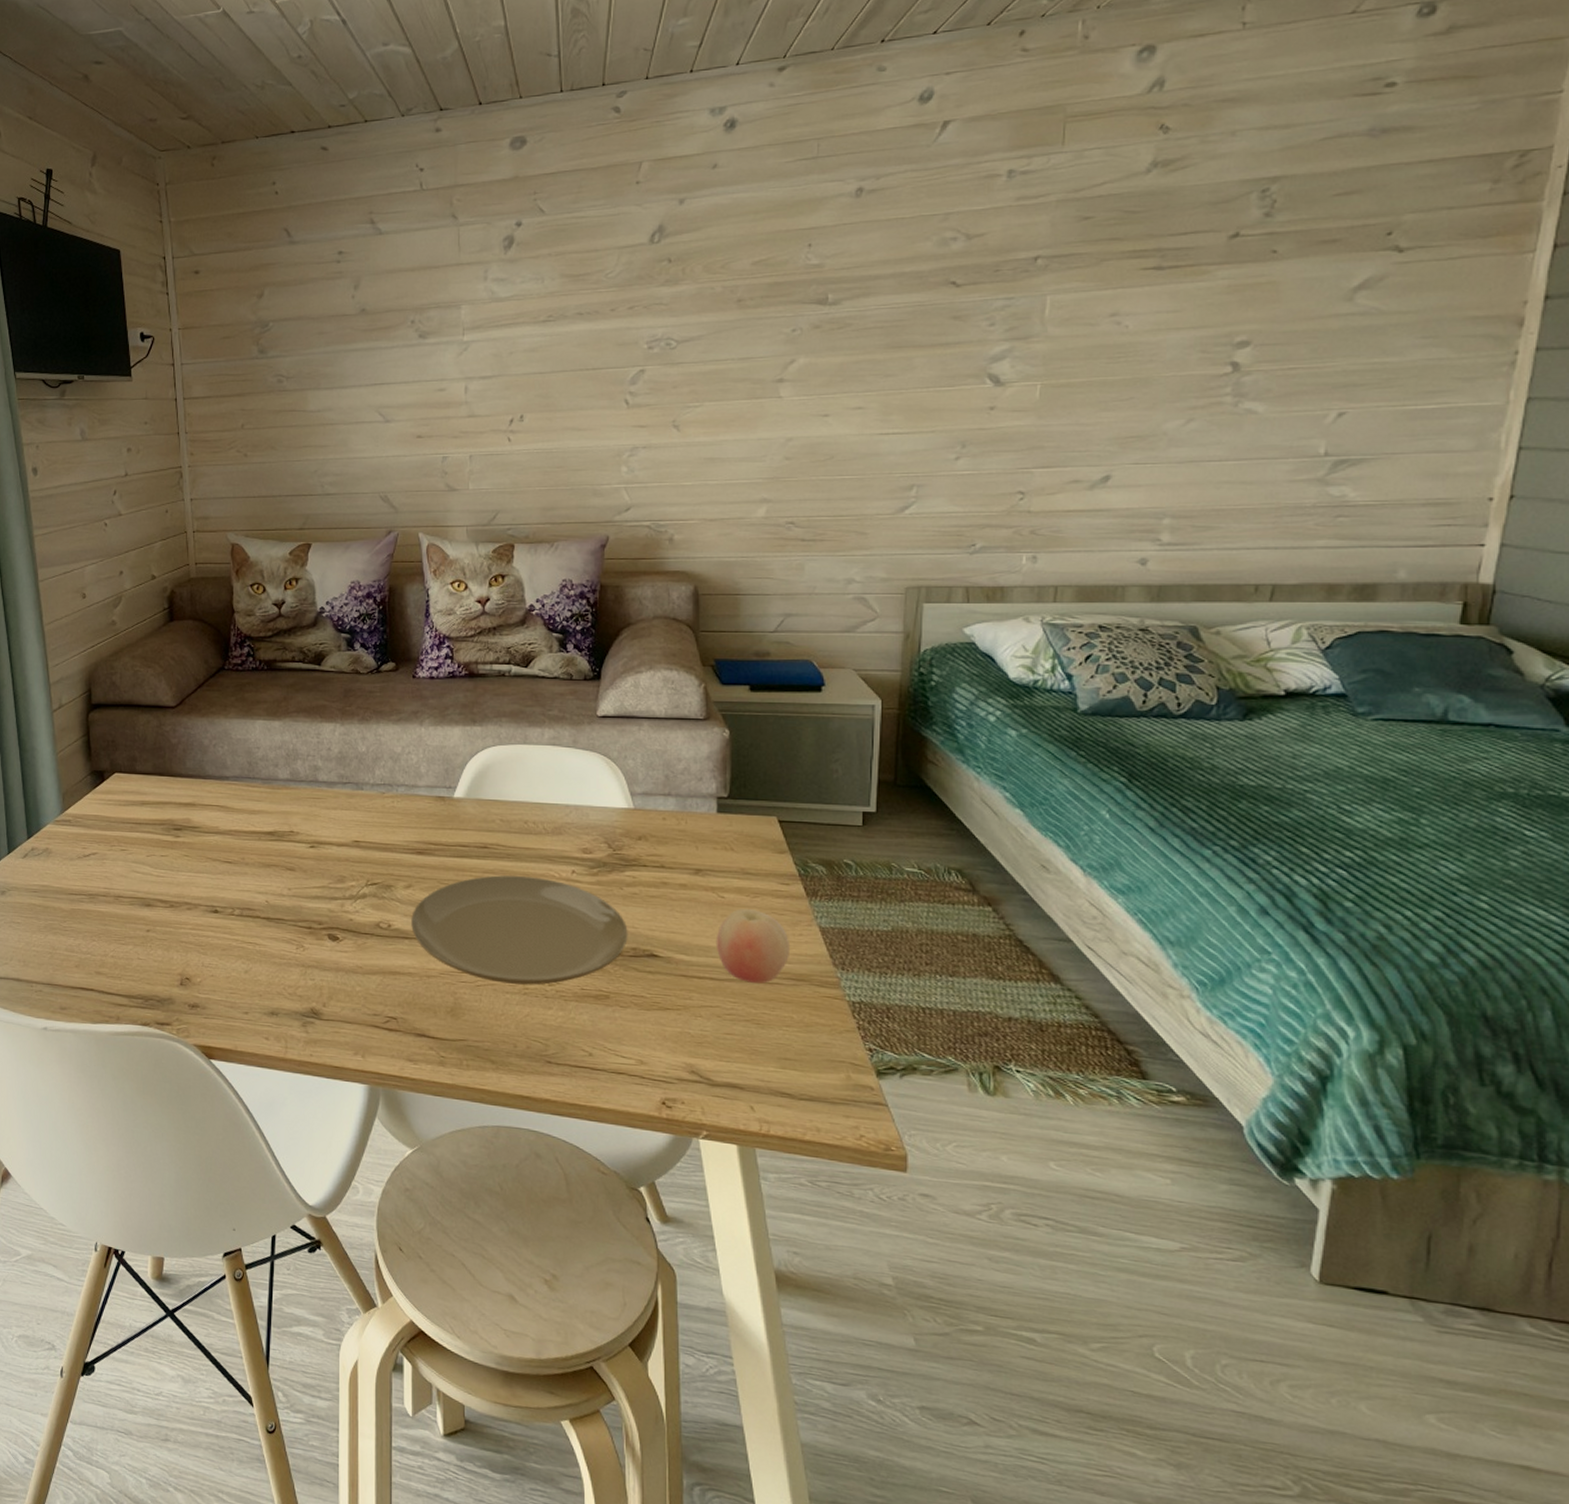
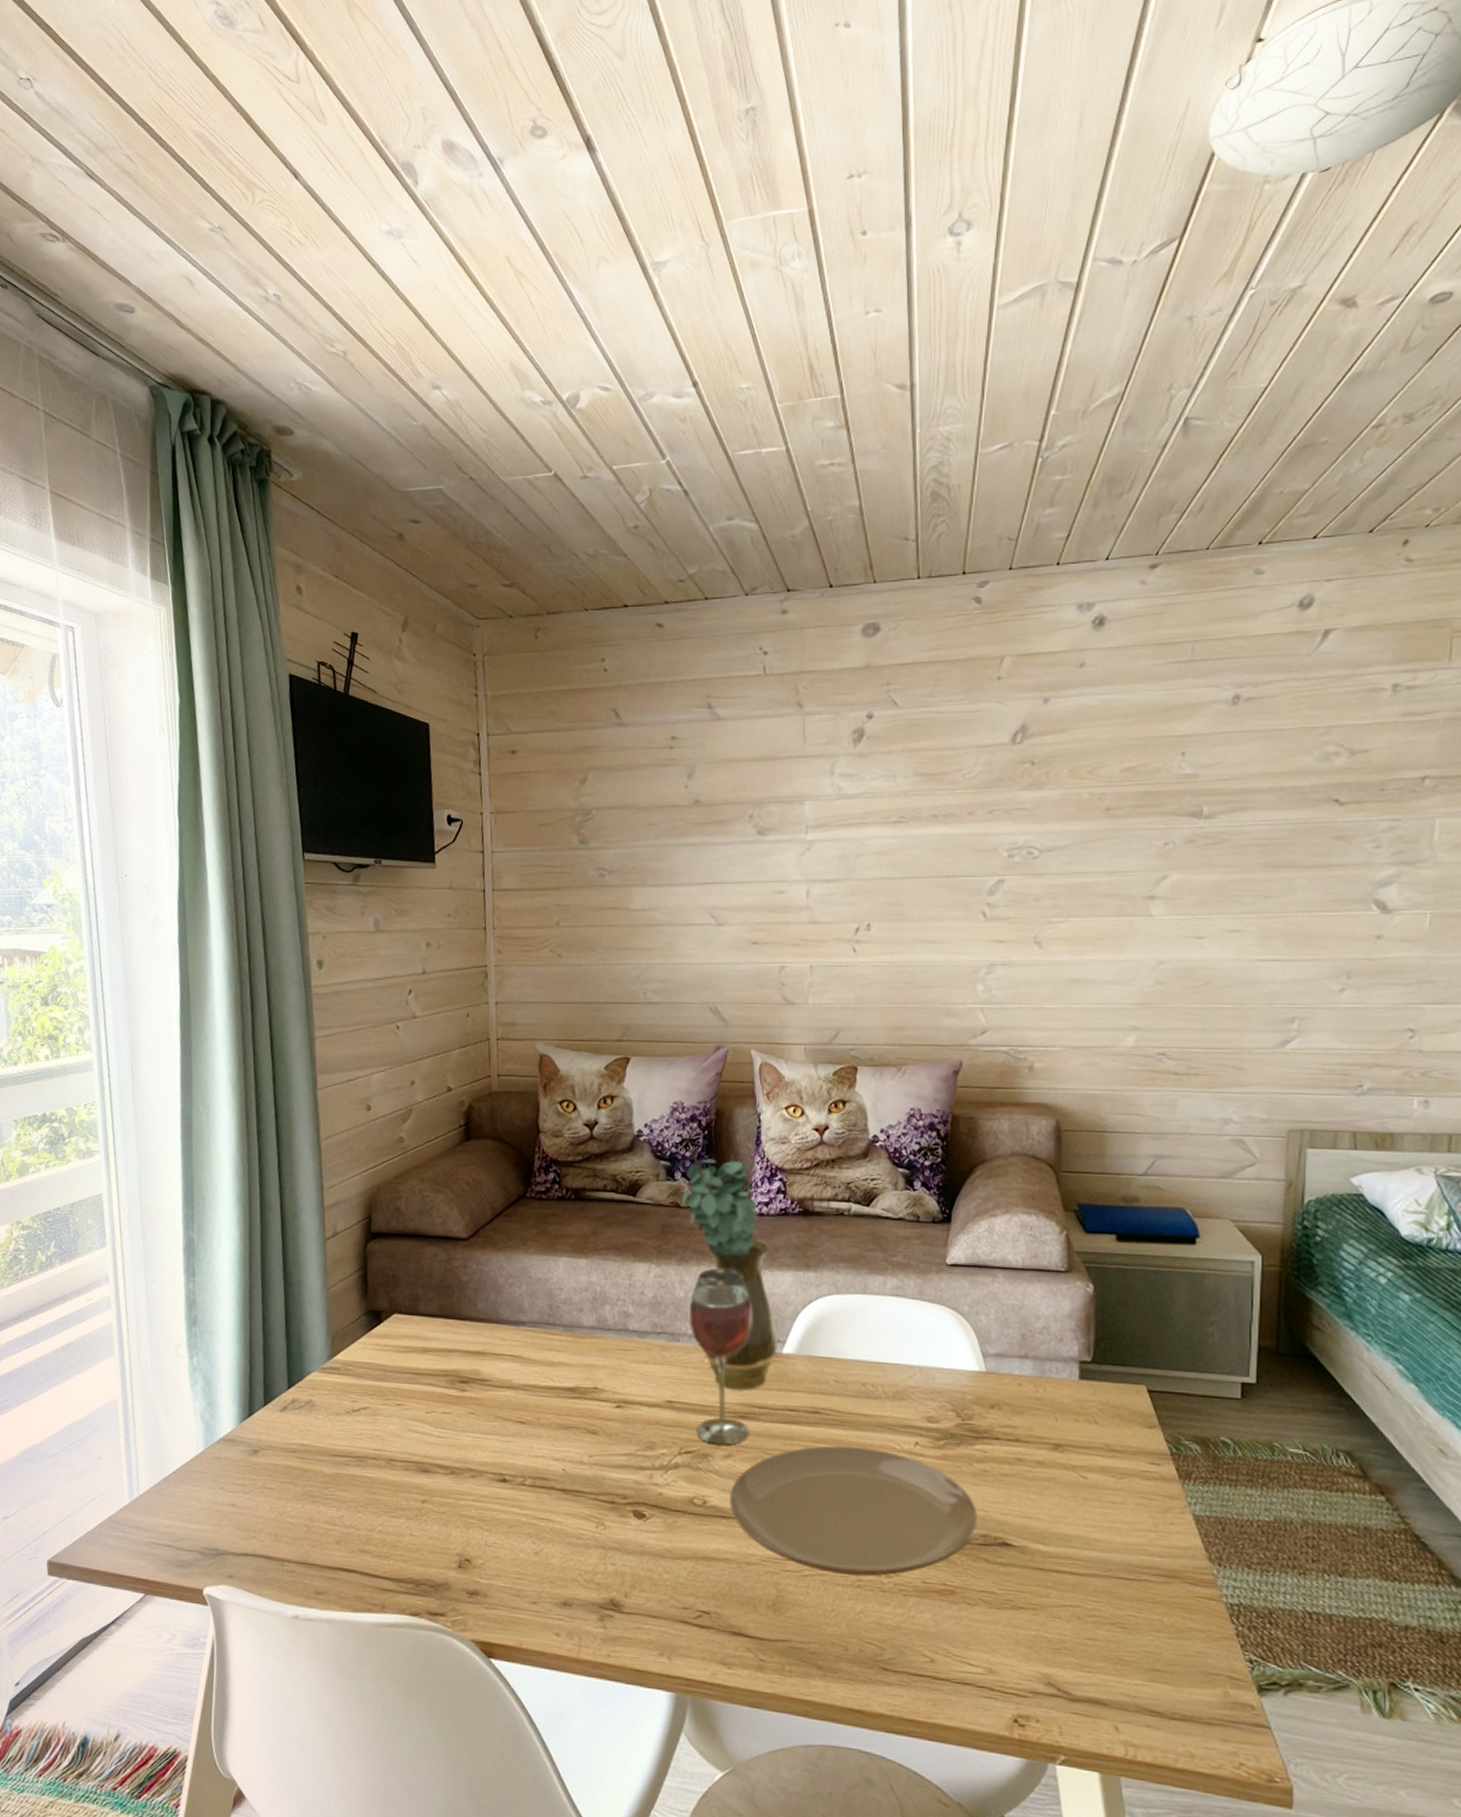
vase: none [362,625,449,830] -> present [682,1152,778,1390]
wineglass: none [370,725,427,877] -> present [689,1268,753,1445]
fruit: present [715,909,791,984] -> none [1076,1491,1161,1580]

